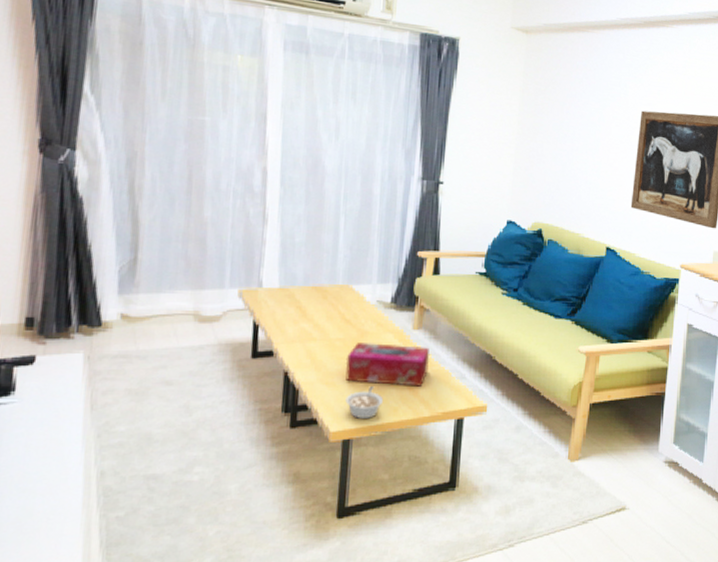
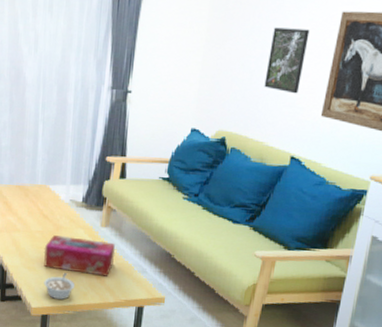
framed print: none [576,123,614,186] -> present [264,27,310,94]

